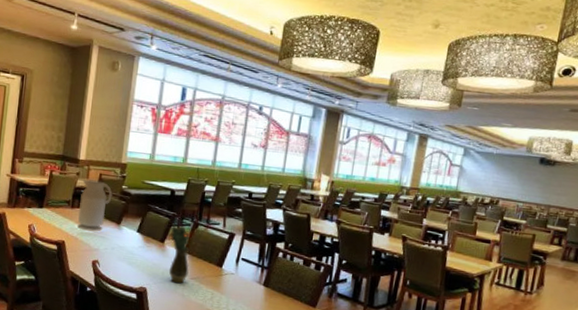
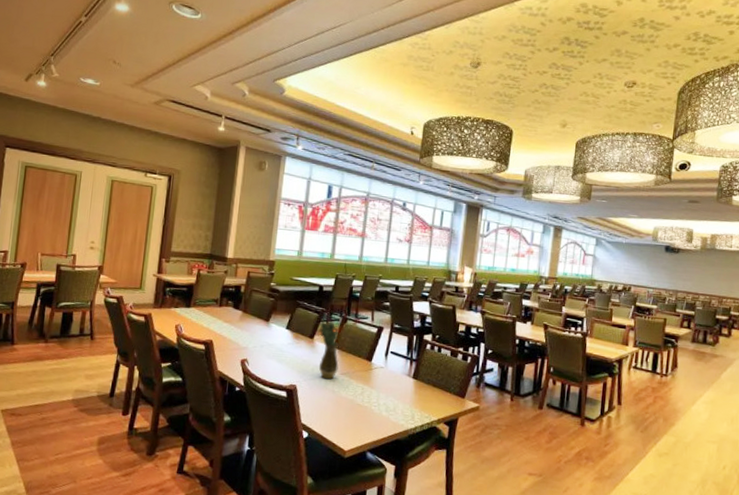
water jug: present [76,179,113,232] -> none [225,277,261,330]

